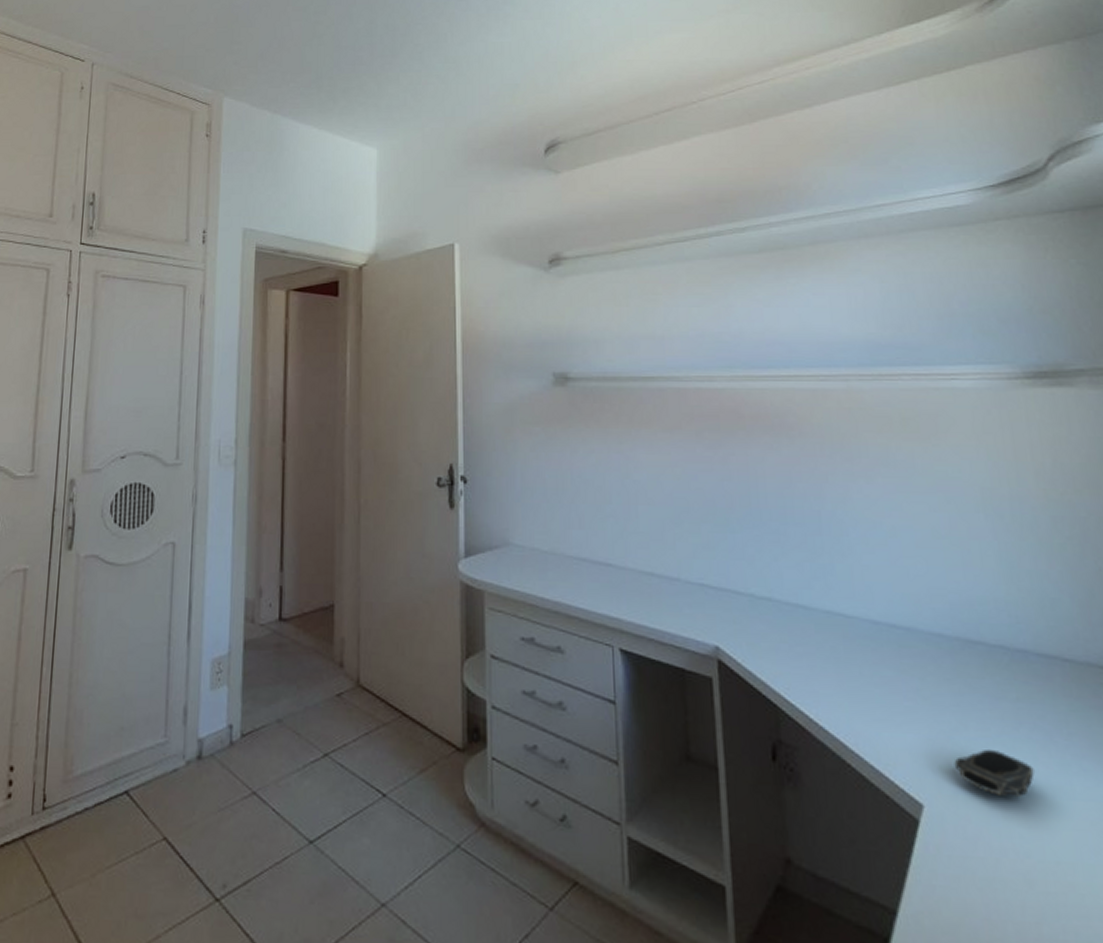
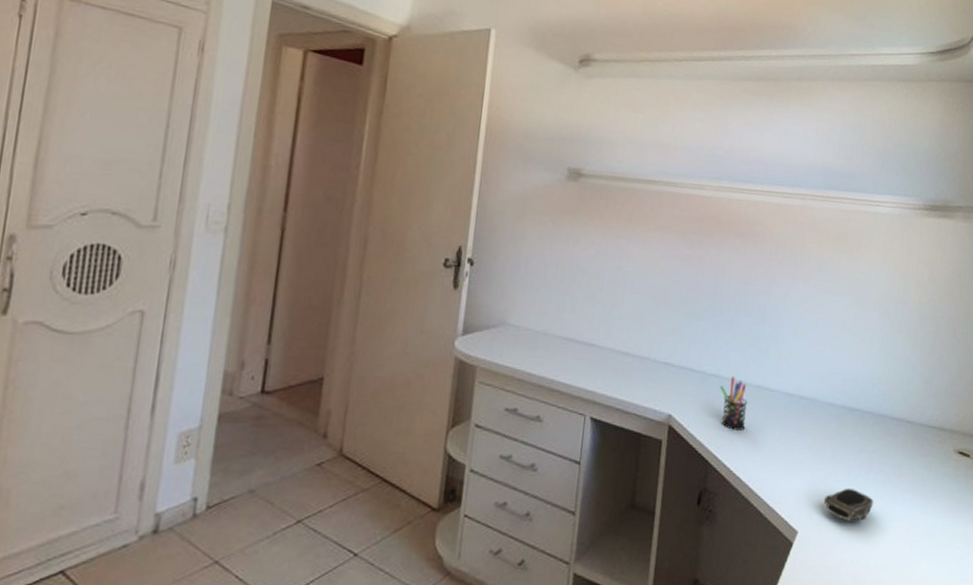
pen holder: none [776,599,821,668] -> present [719,376,748,430]

